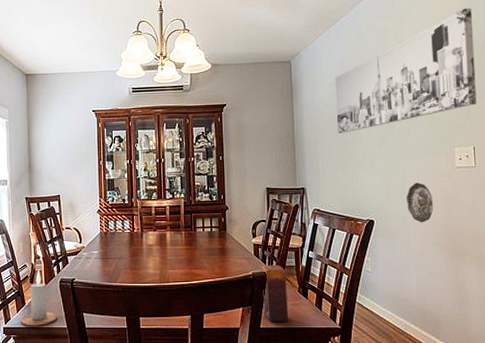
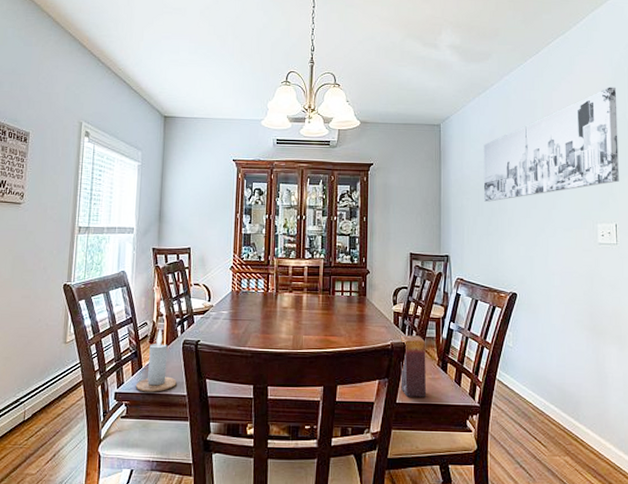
decorative plate: present [407,183,434,223] -> none [550,257,576,299]

